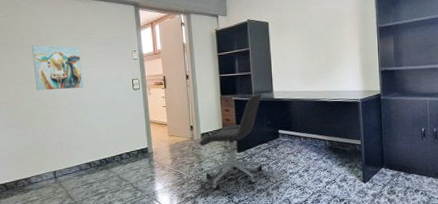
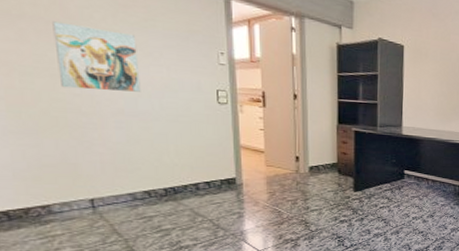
office chair: present [199,93,263,190] -> none [306,126,389,232]

